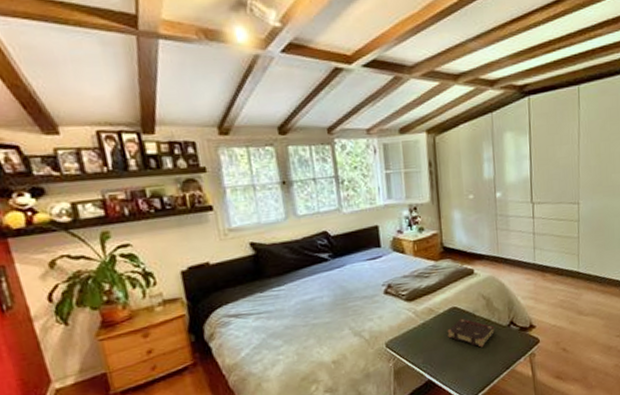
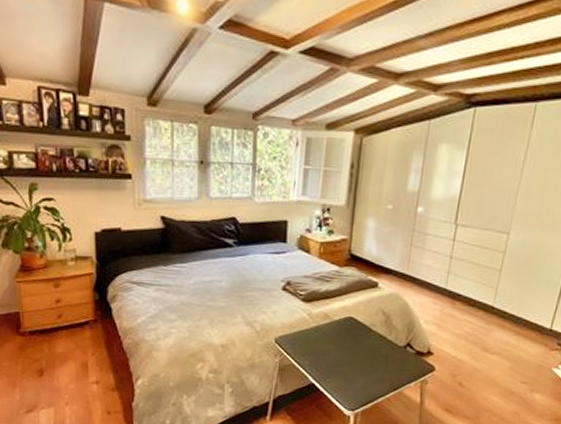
book: present [447,318,495,348] -> none [339,329,389,363]

